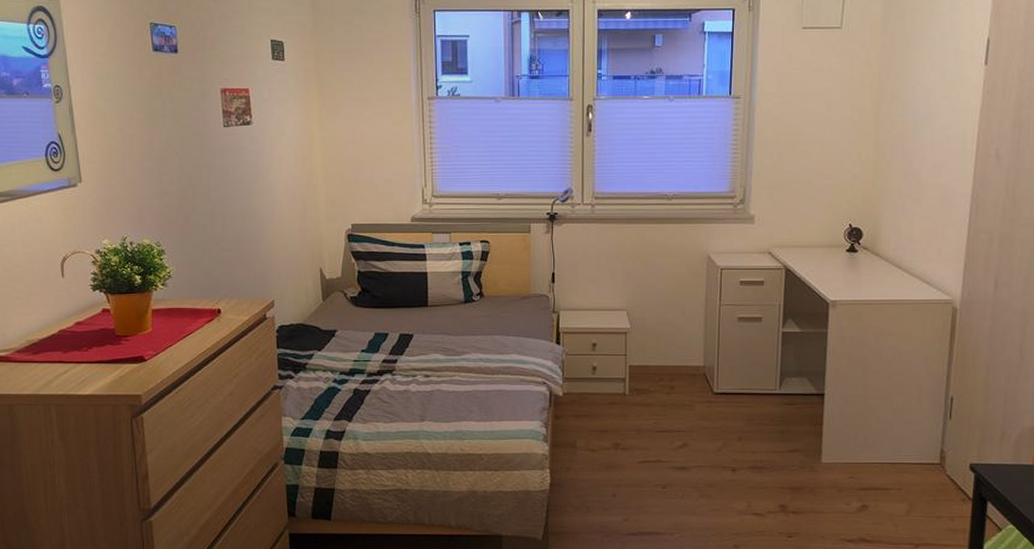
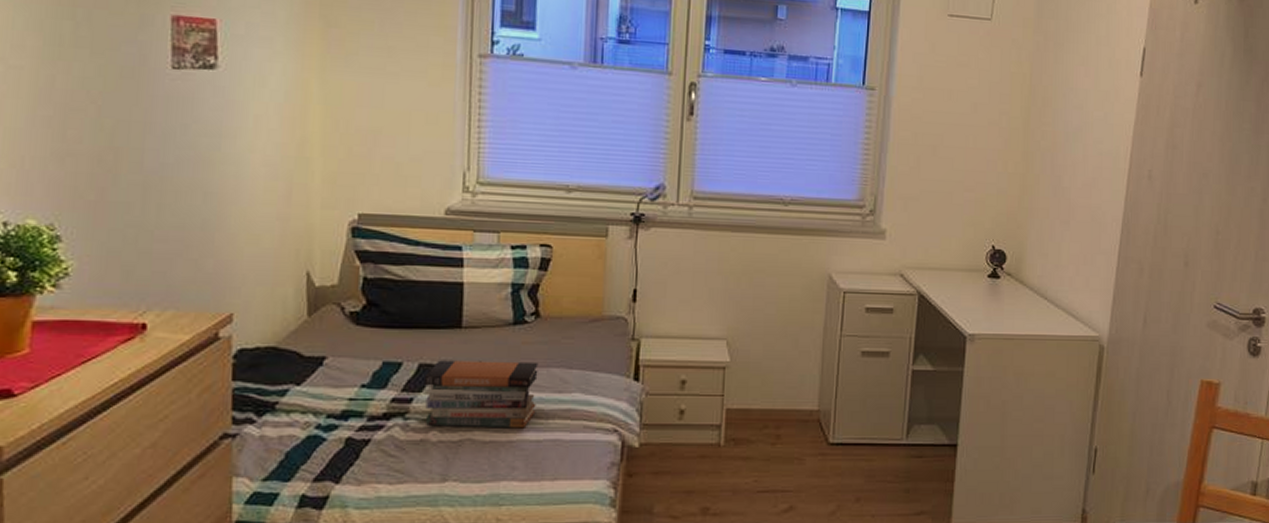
book stack: none [404,331,485,382] -> present [423,360,539,429]

